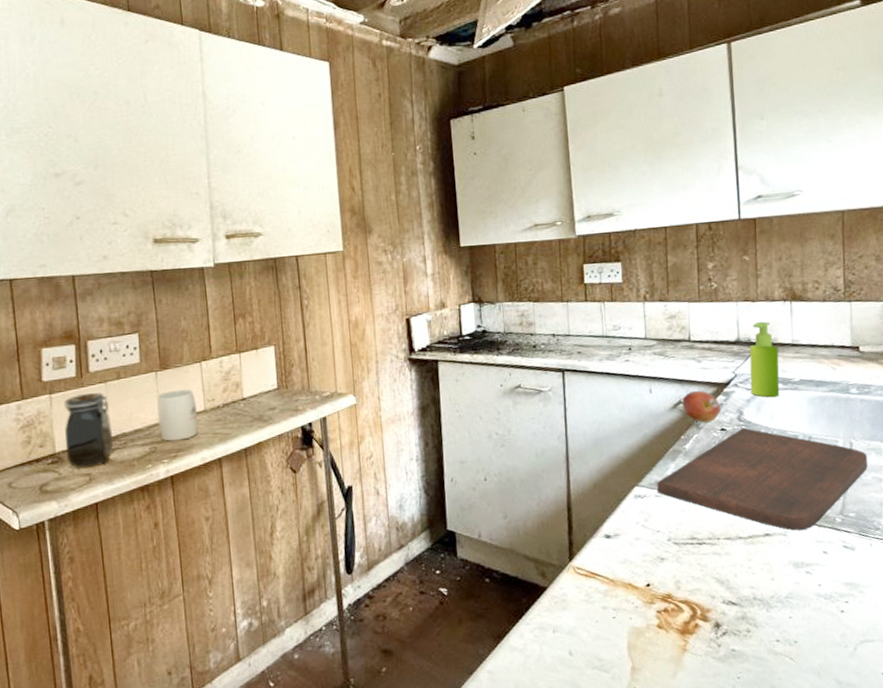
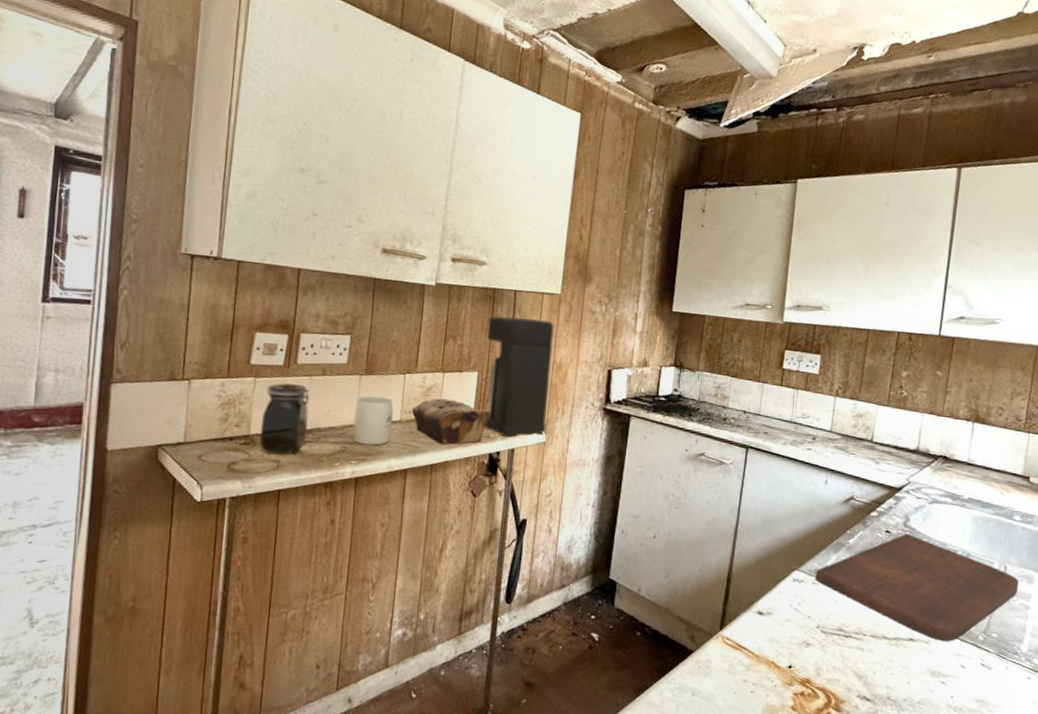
bread loaf: none [214,378,292,427] -> present [411,398,487,446]
coffee maker: none [275,280,354,406] -> present [481,316,555,436]
fruit: present [682,390,722,423] -> none [853,489,890,522]
soap dispenser: present [749,321,780,398] -> none [920,435,954,510]

